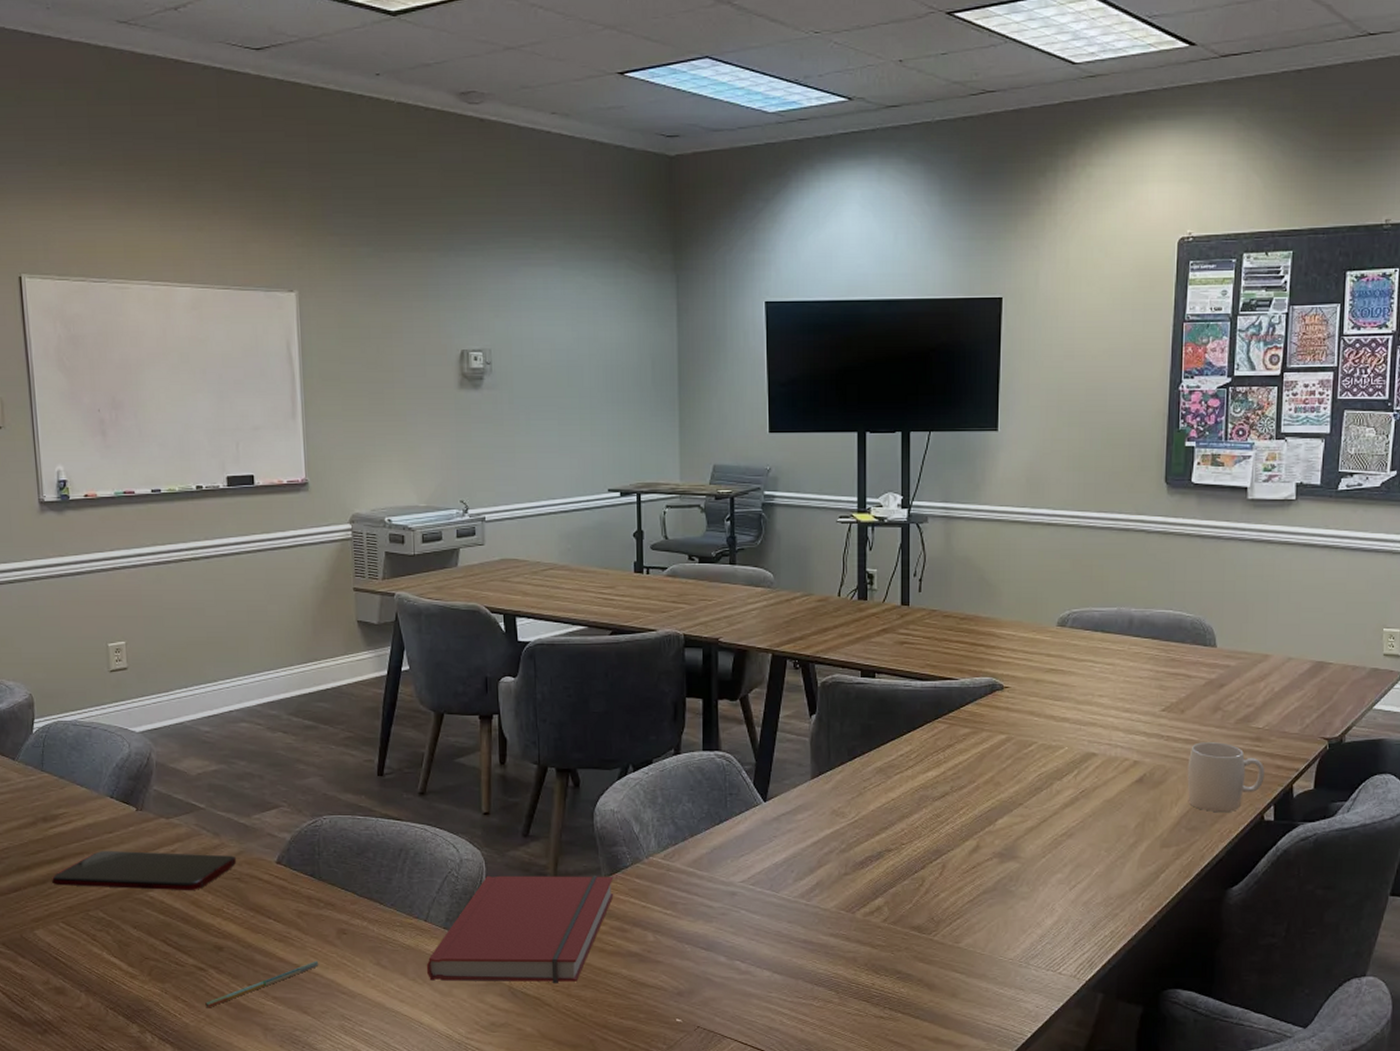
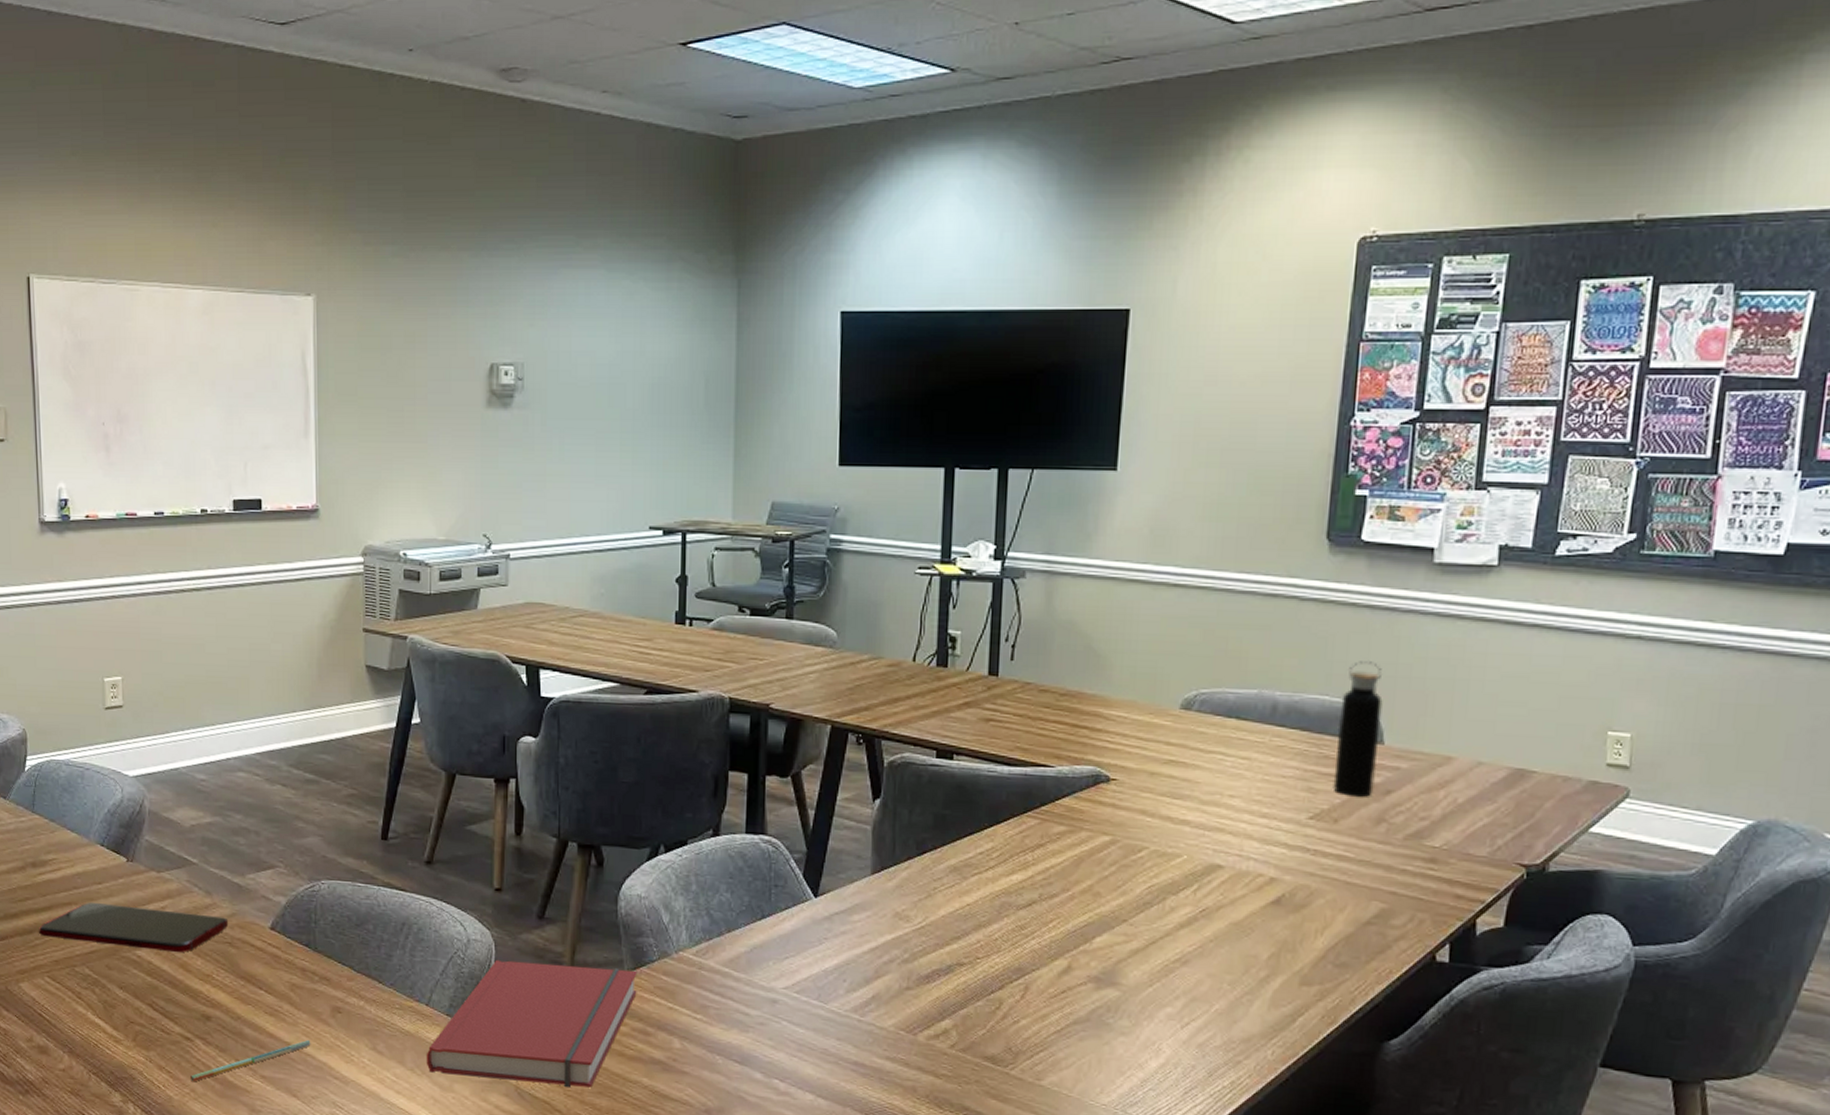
water bottle: none [1179,580,1214,691] -> present [1333,661,1383,796]
mug: present [1187,742,1265,812] -> none [1337,860,1440,948]

